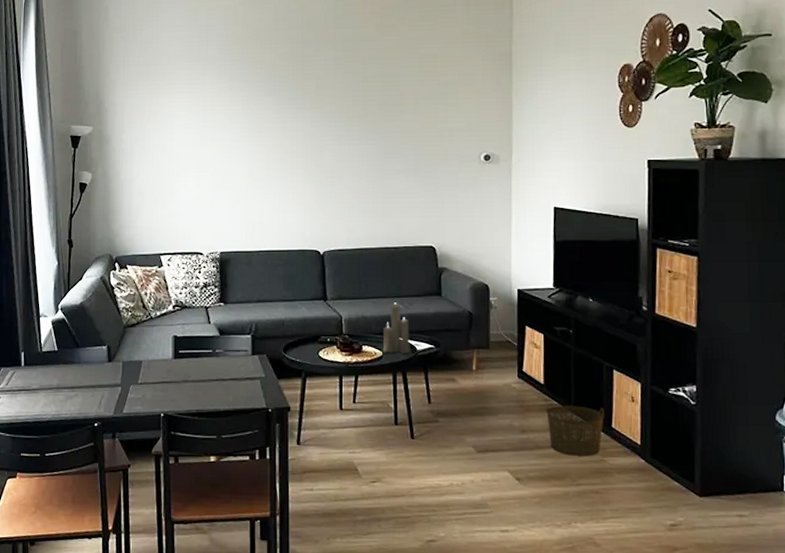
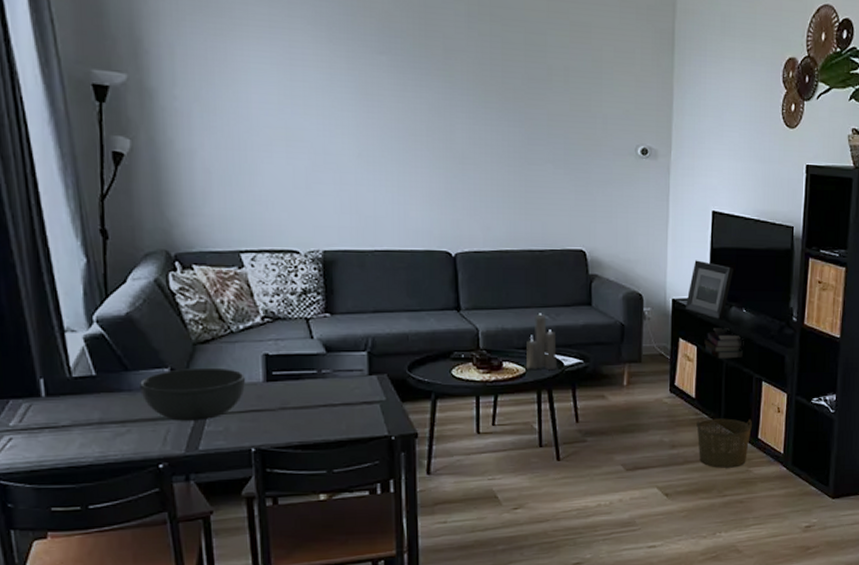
bowl: none [86,346,160,389] -> present [140,367,246,421]
picture frame: none [530,253,577,309] -> present [685,260,733,320]
books: none [551,317,592,347] -> present [704,328,744,359]

